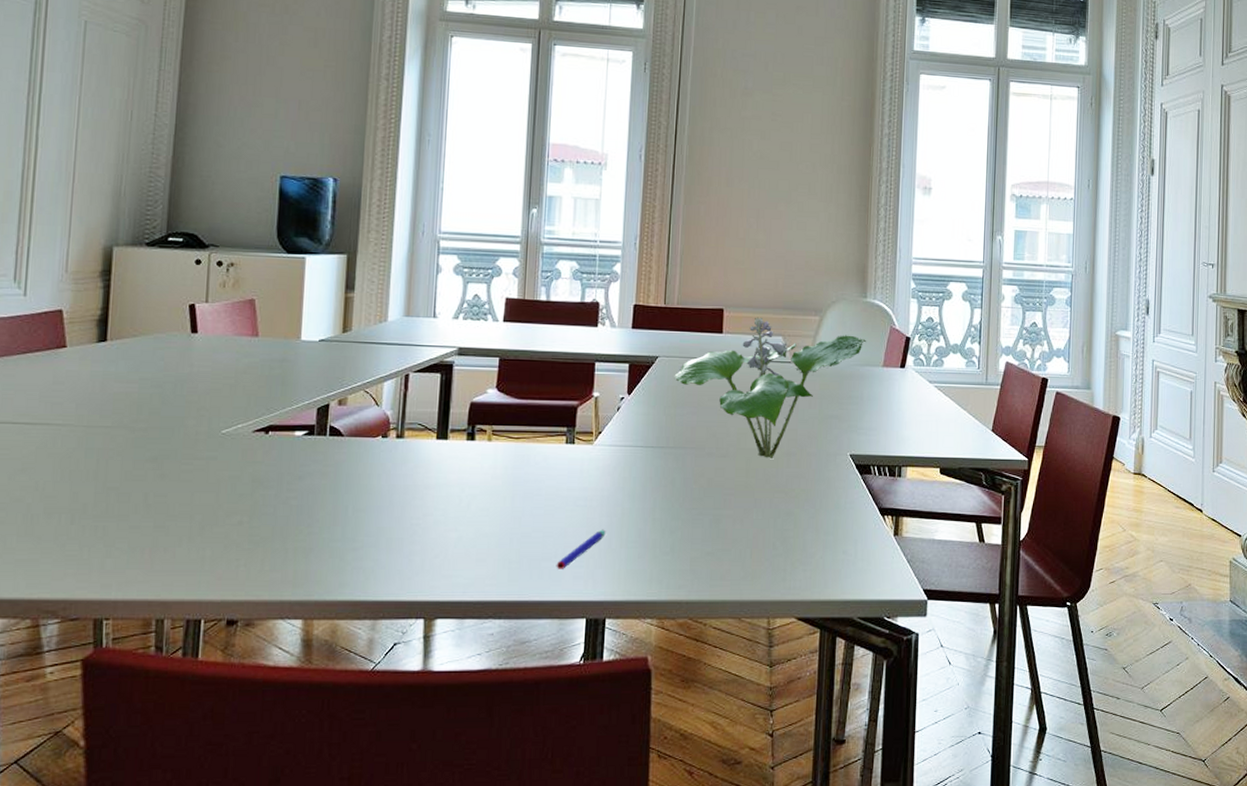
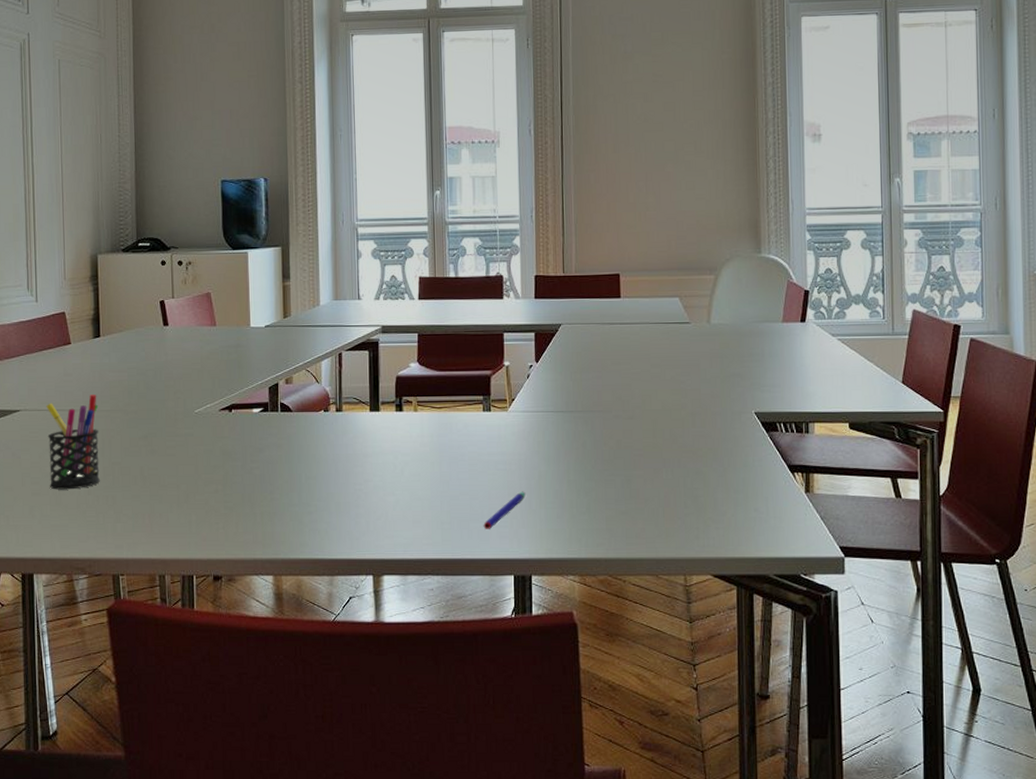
pen holder: none [18,407,96,518] -> present [46,395,101,490]
plant: present [674,317,867,460] -> none [577,279,764,420]

